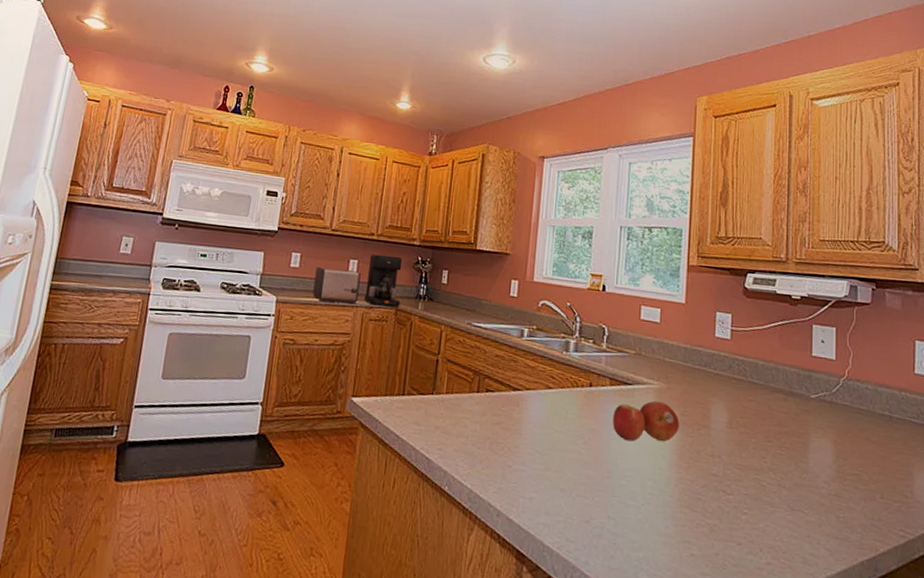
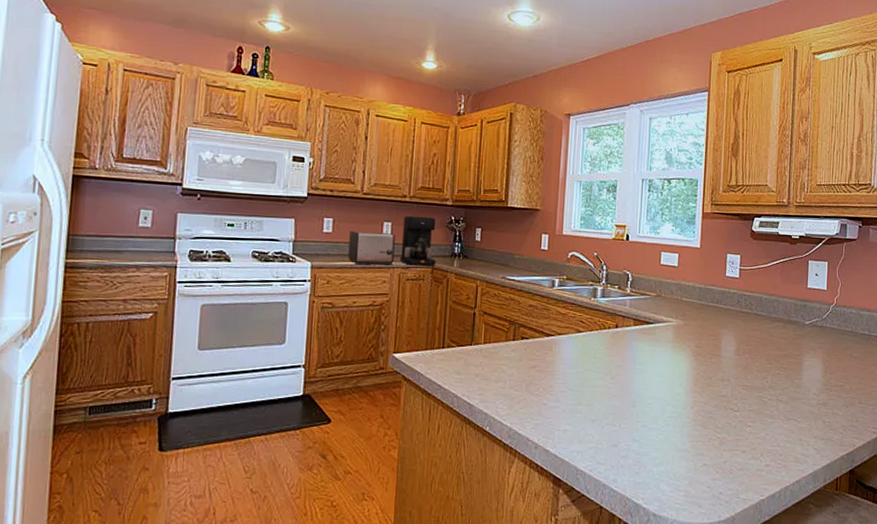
fruit: present [613,404,646,442] -> none [637,341,665,373]
fruit: present [639,401,680,442] -> none [660,336,695,372]

